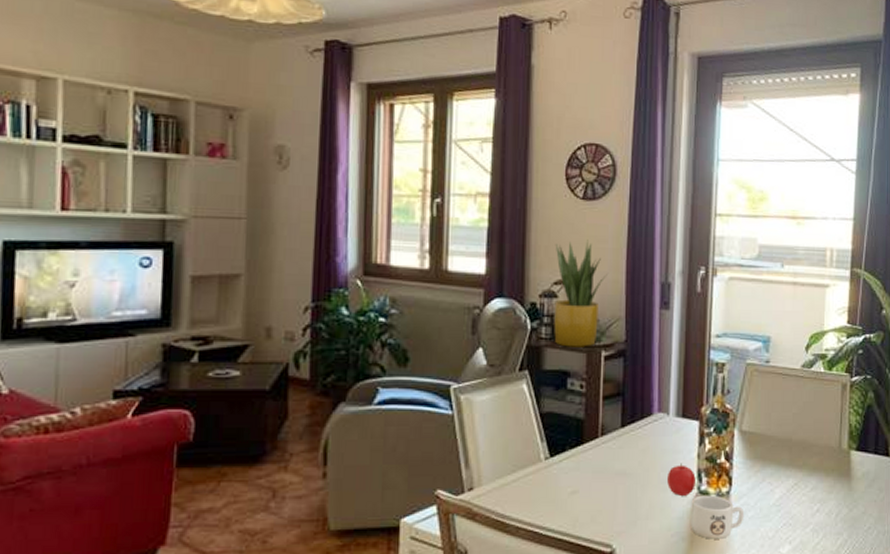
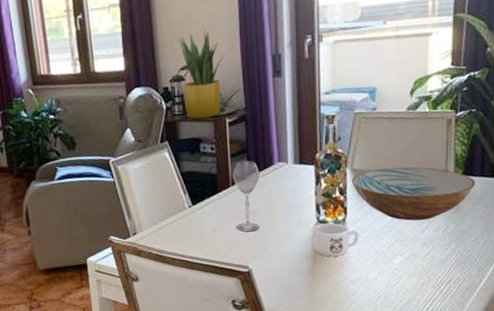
wineglass: none [601,406,636,499] -> present [232,160,260,232]
fruit: present [666,463,696,496] -> none [289,200,315,226]
bowl: none [739,433,870,501] -> present [351,167,476,221]

